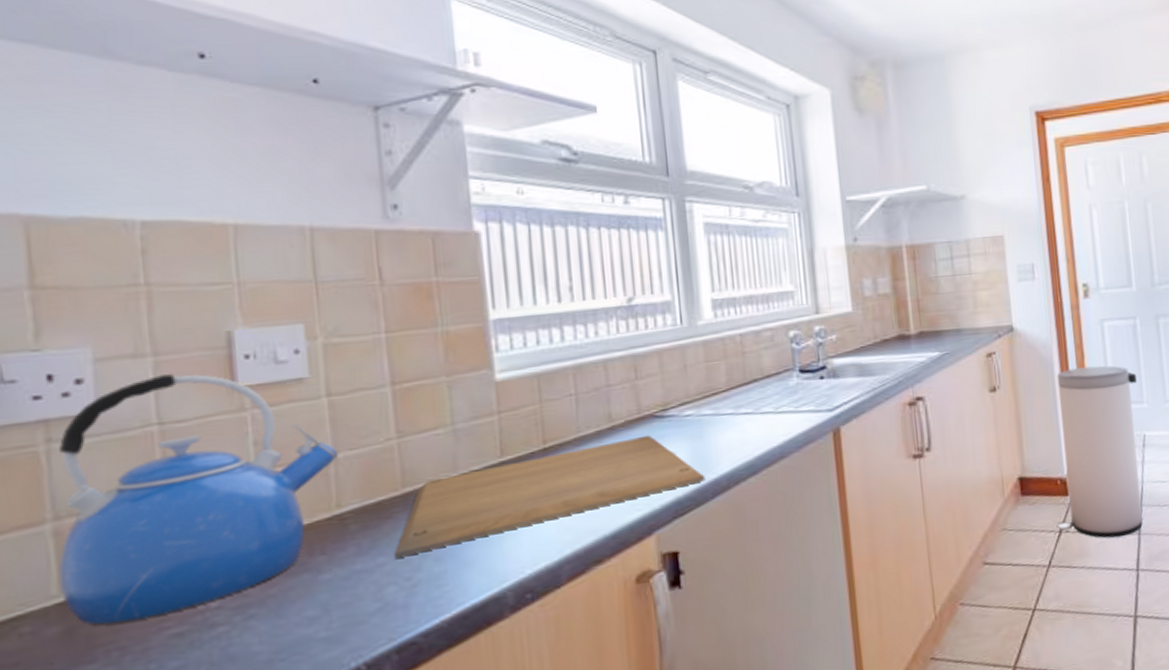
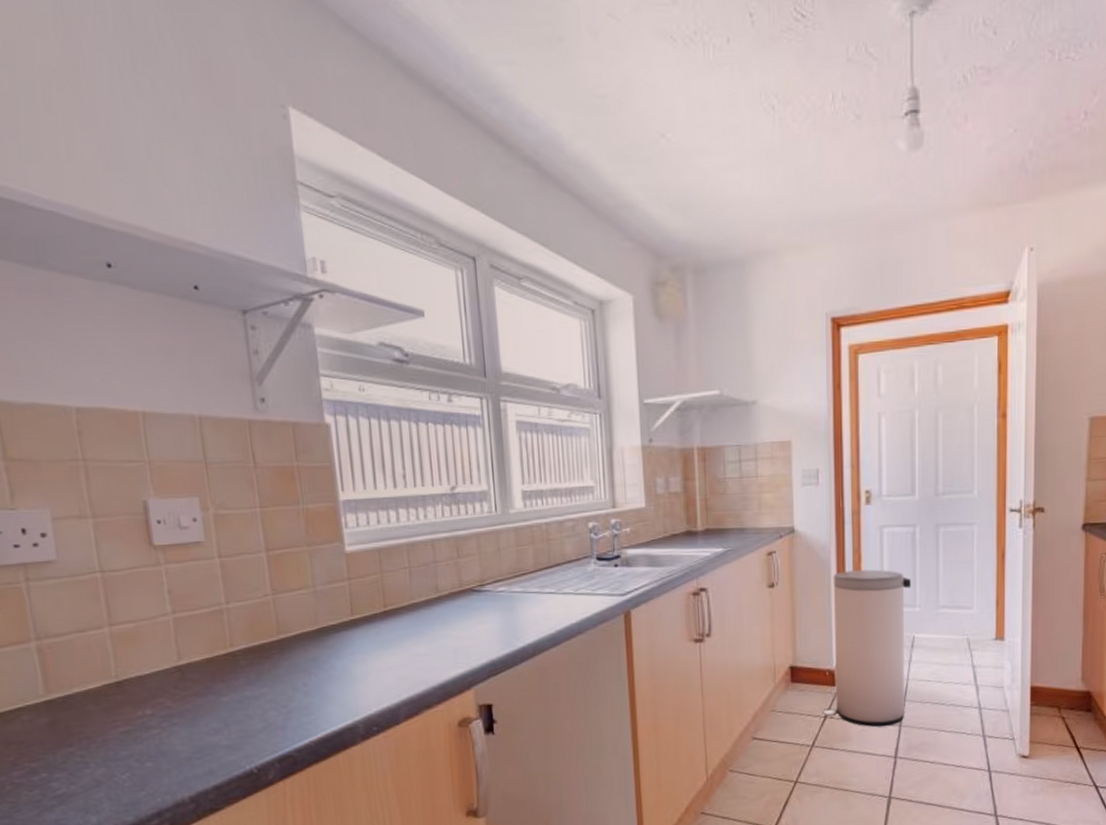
kettle: present [58,374,339,625] -> none [34,533,230,720]
chopping board: present [395,435,705,558] -> none [274,606,515,690]

